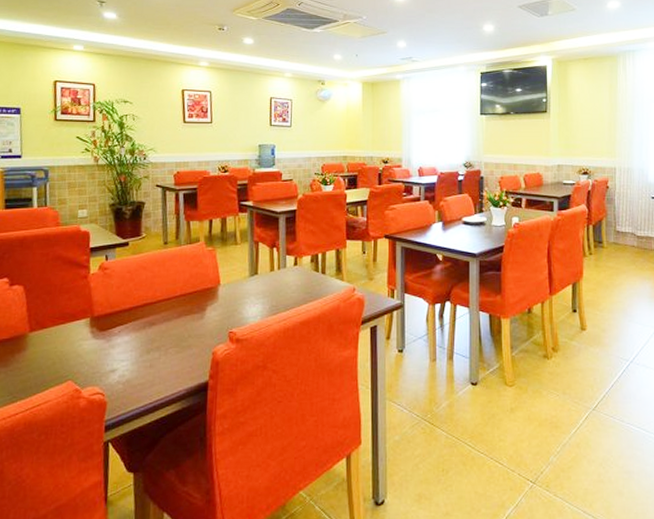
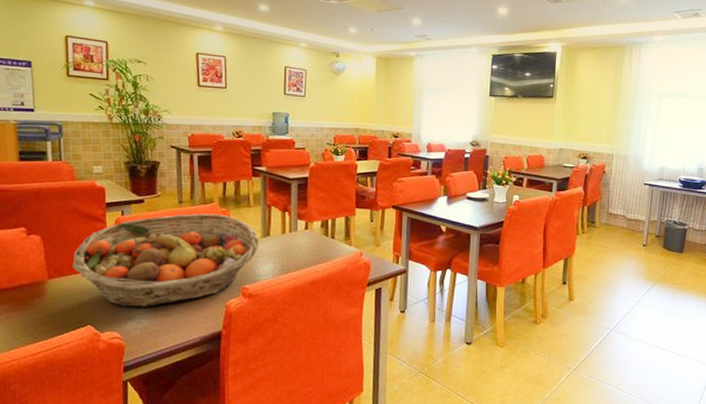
fruit basket: none [54,253,247,360] -> present [72,213,259,308]

